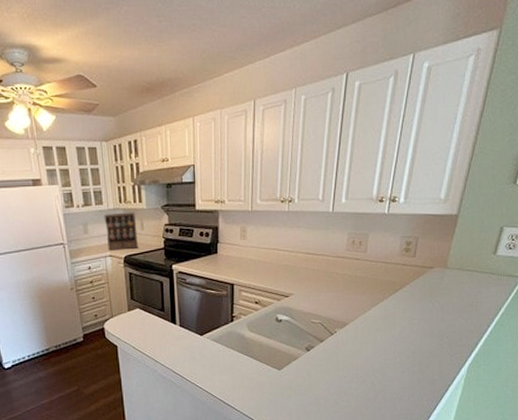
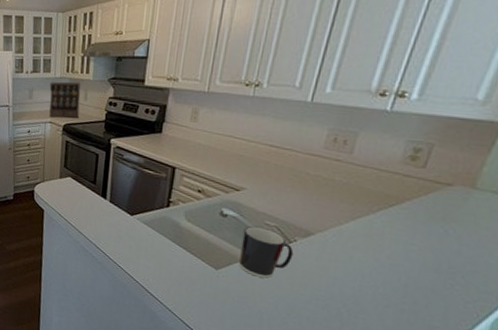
mug: none [296,325,336,369] -> present [239,226,294,278]

